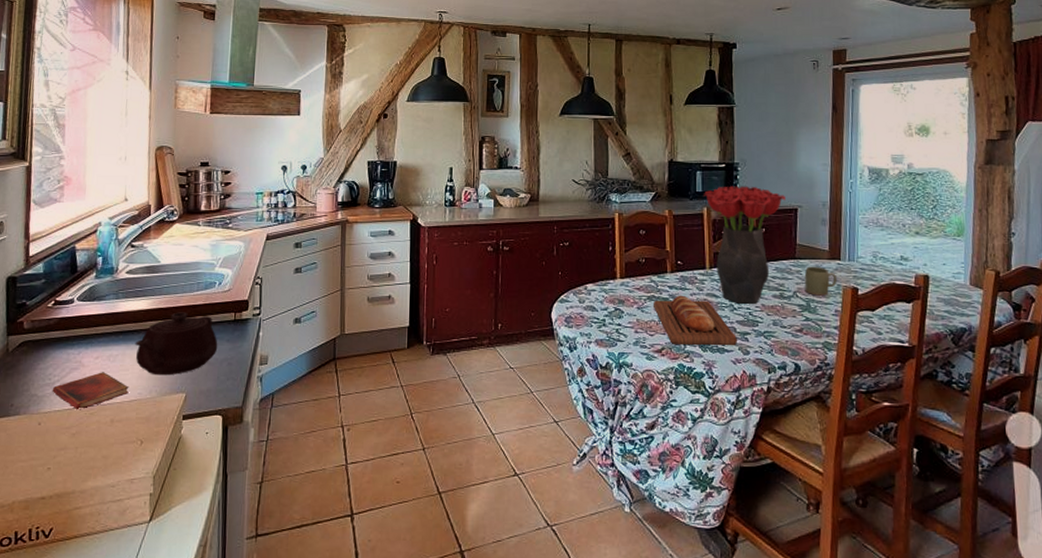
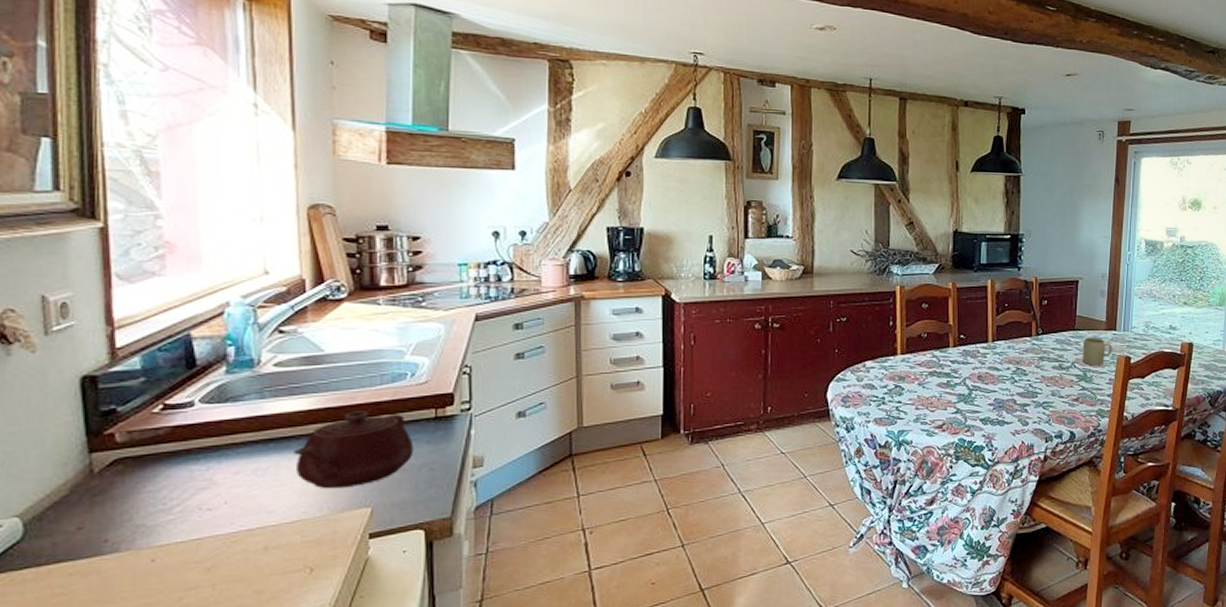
diary: present [52,372,129,410] -> none [169,490,288,539]
bread loaf: present [654,295,737,345] -> none [935,369,1017,419]
bouquet: present [704,186,785,304] -> none [988,257,1068,376]

